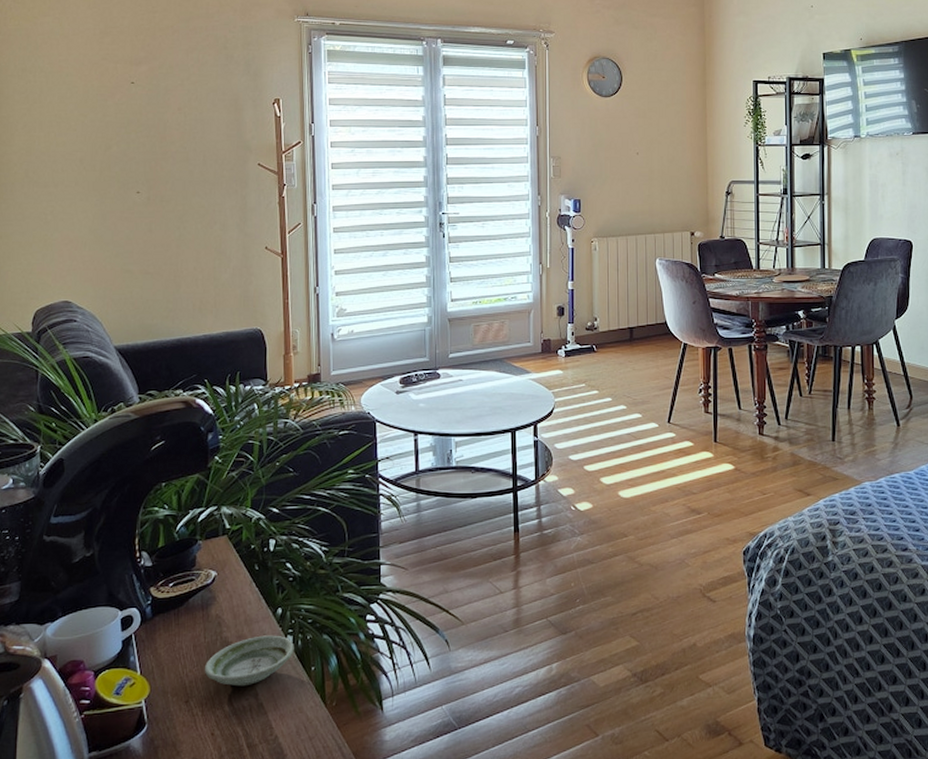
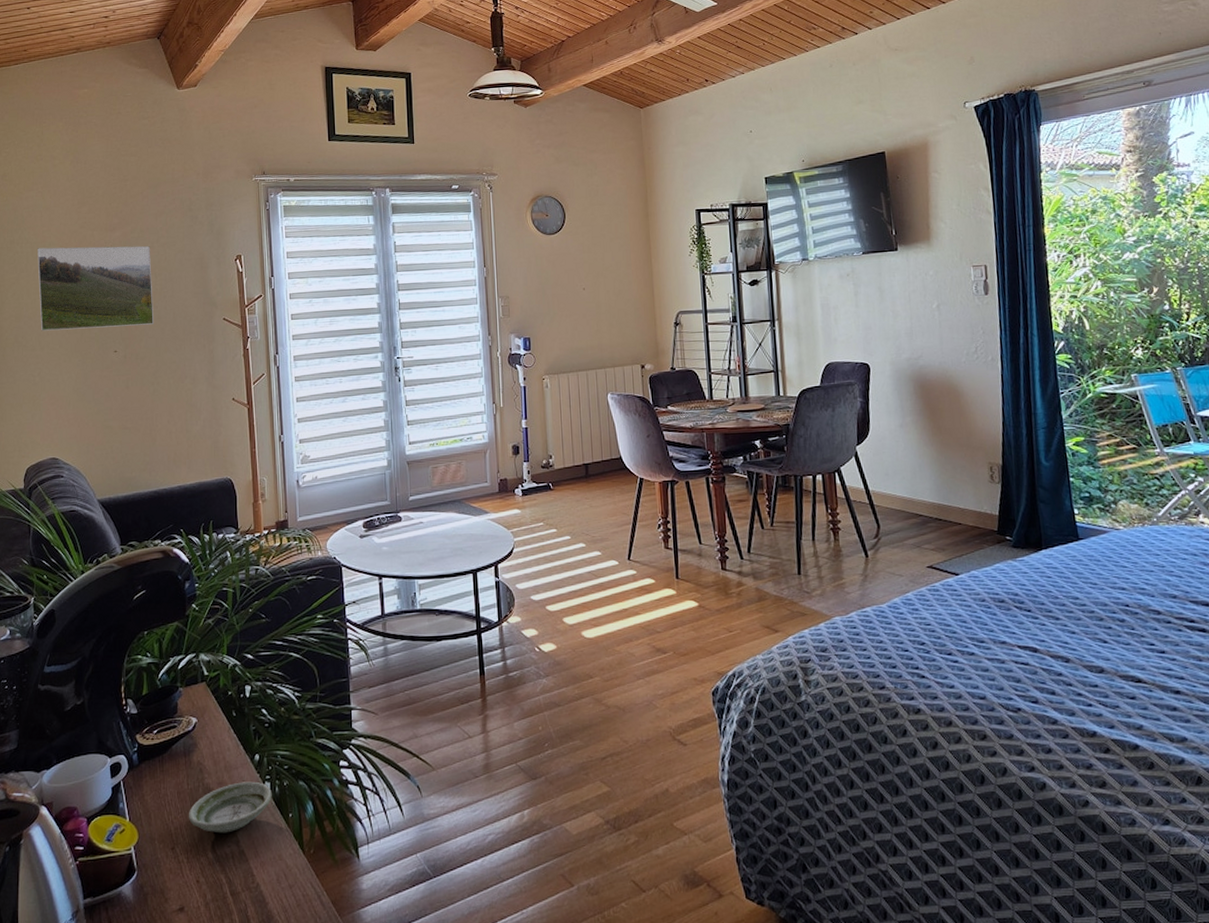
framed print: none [52,78,182,167] -> present [37,246,154,331]

